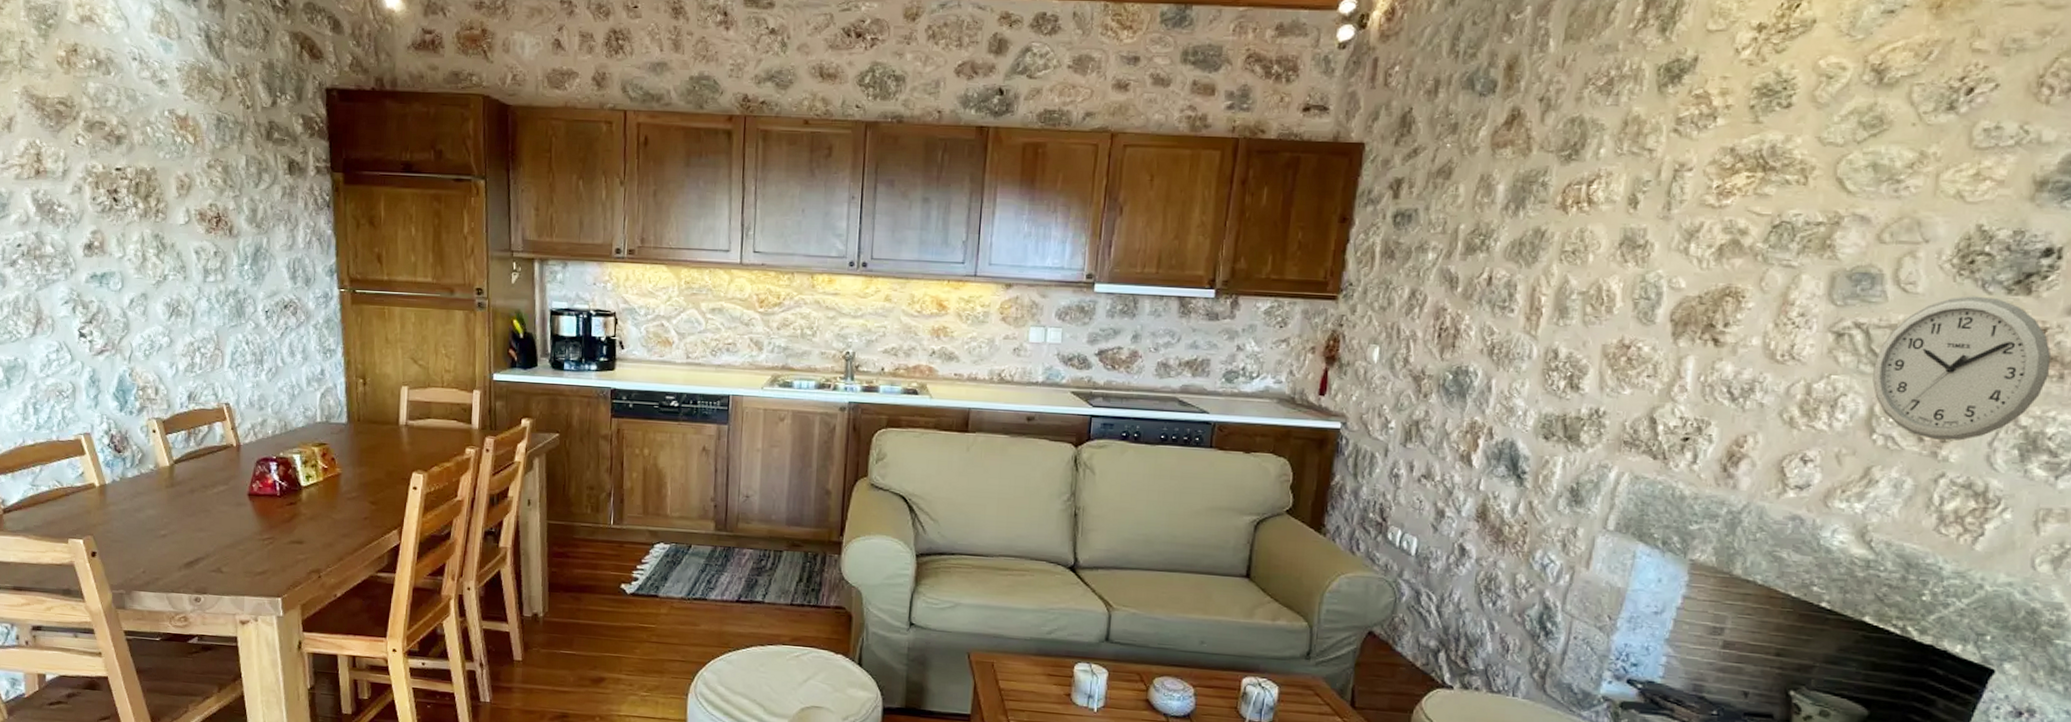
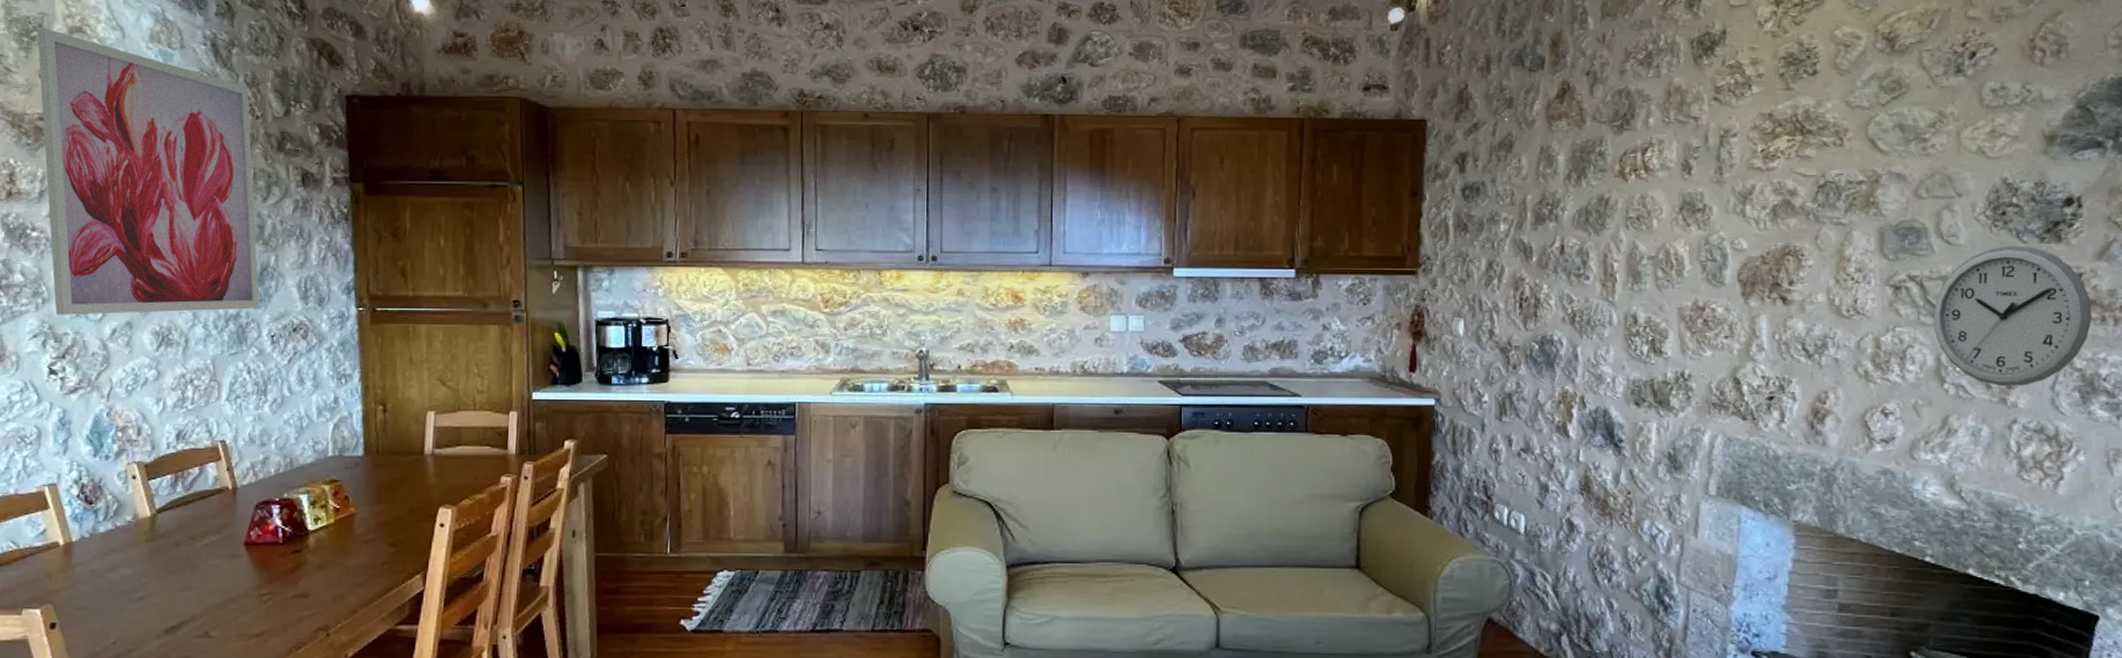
wall art: none [52,16,255,286] -> present [36,28,260,315]

